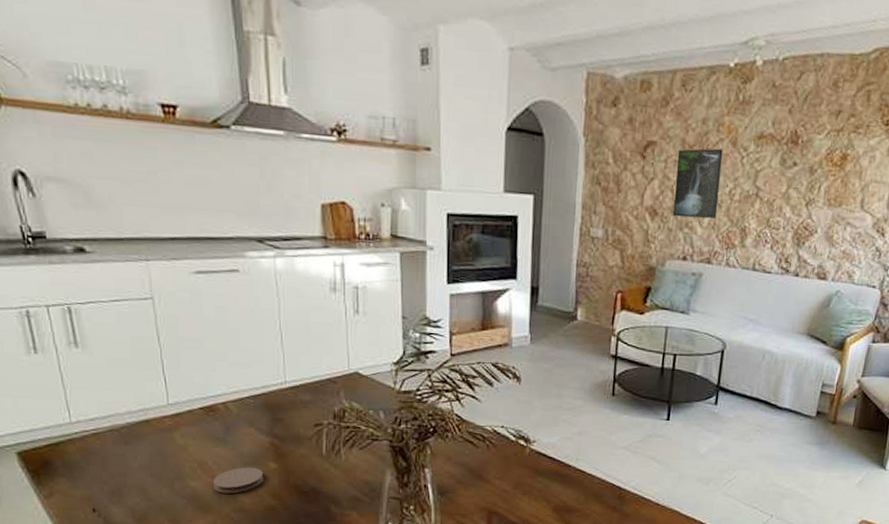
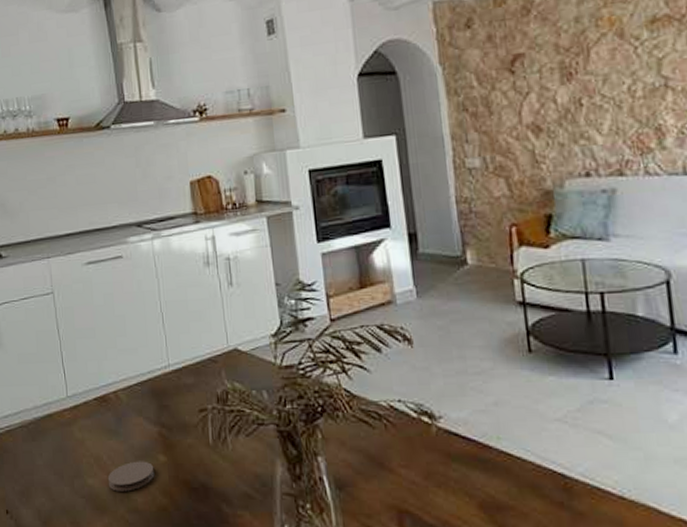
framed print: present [672,148,724,219] -> none [552,44,619,129]

